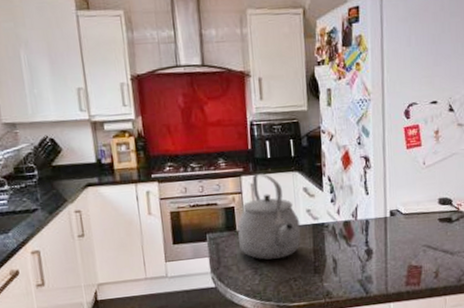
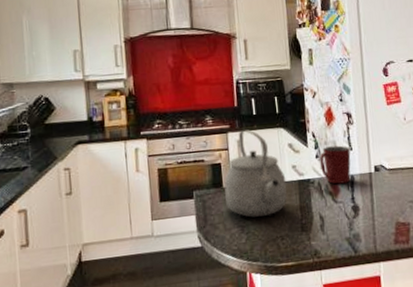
mug: none [335,189,367,228] -> present [319,145,351,184]

